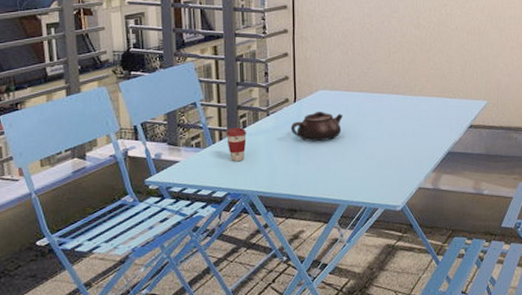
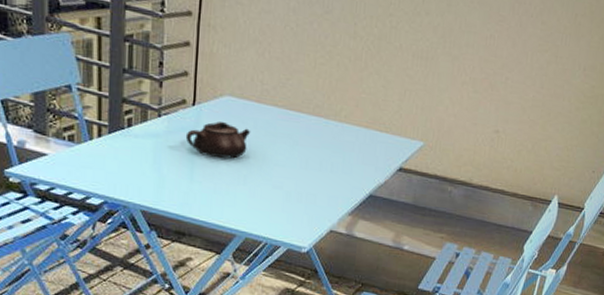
coffee cup: present [225,127,247,162] -> none [105,124,132,167]

